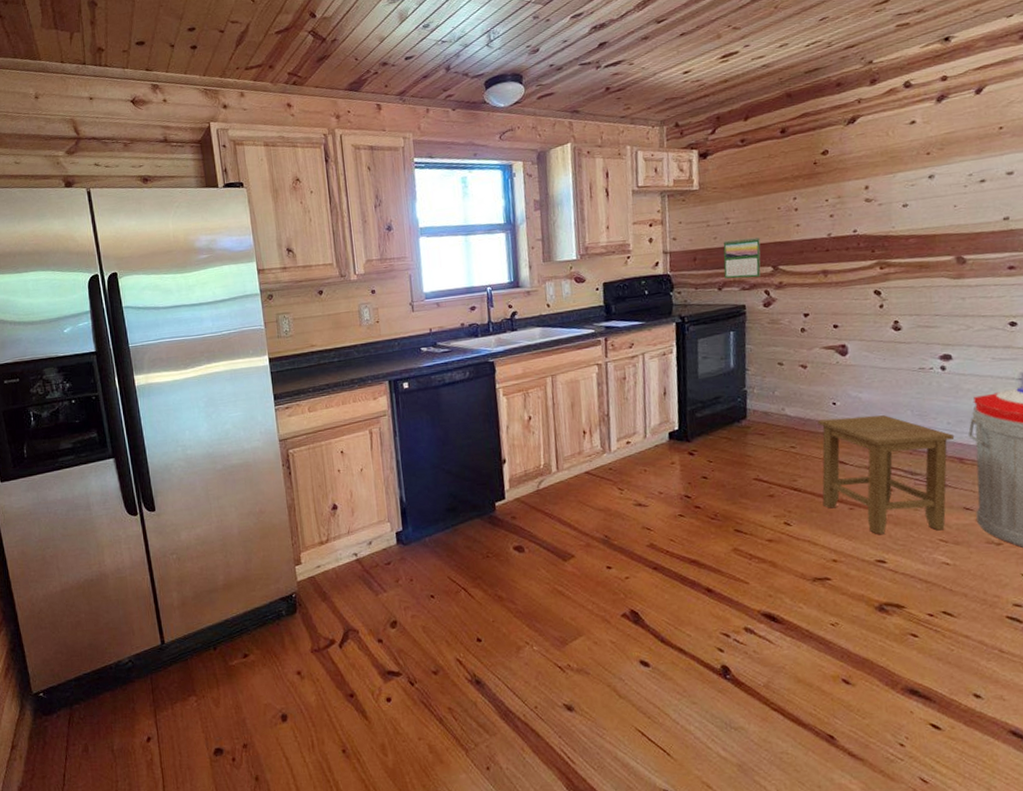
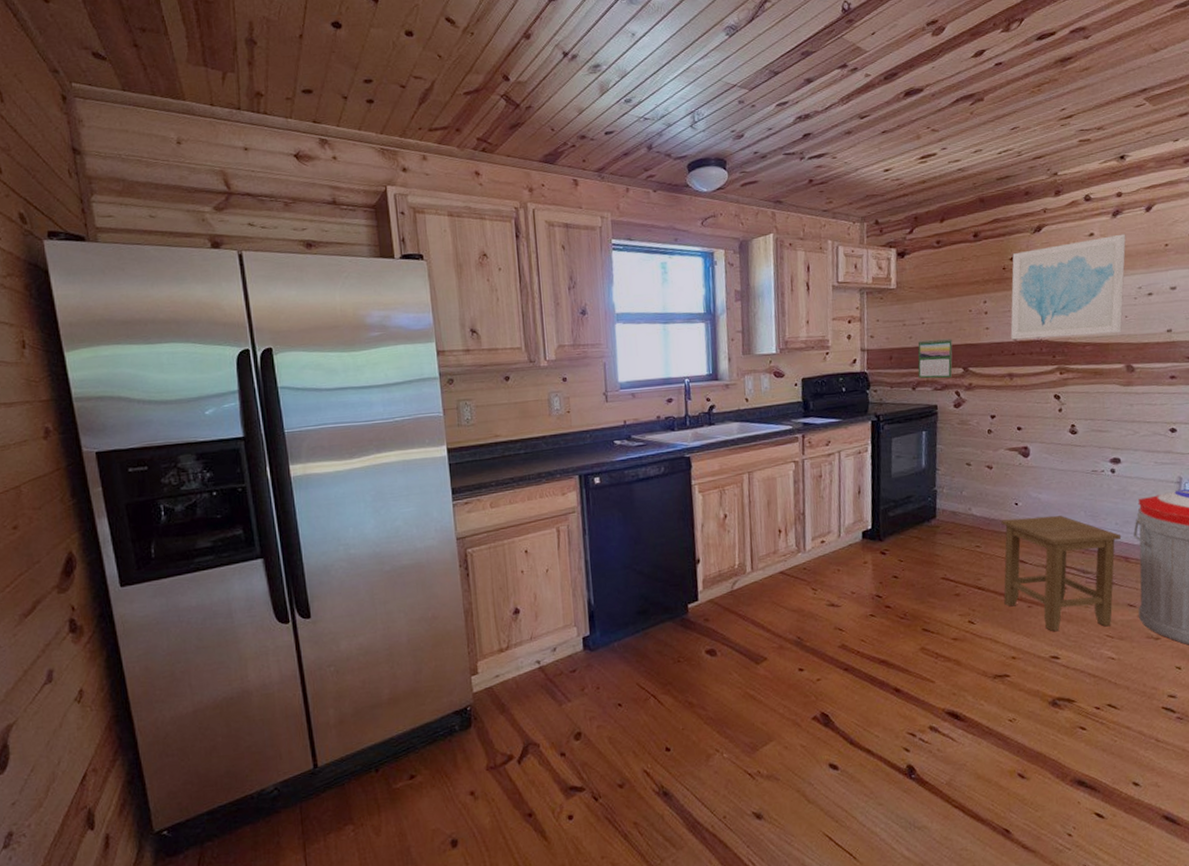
wall art: none [823,119,953,236] -> present [1010,234,1126,340]

